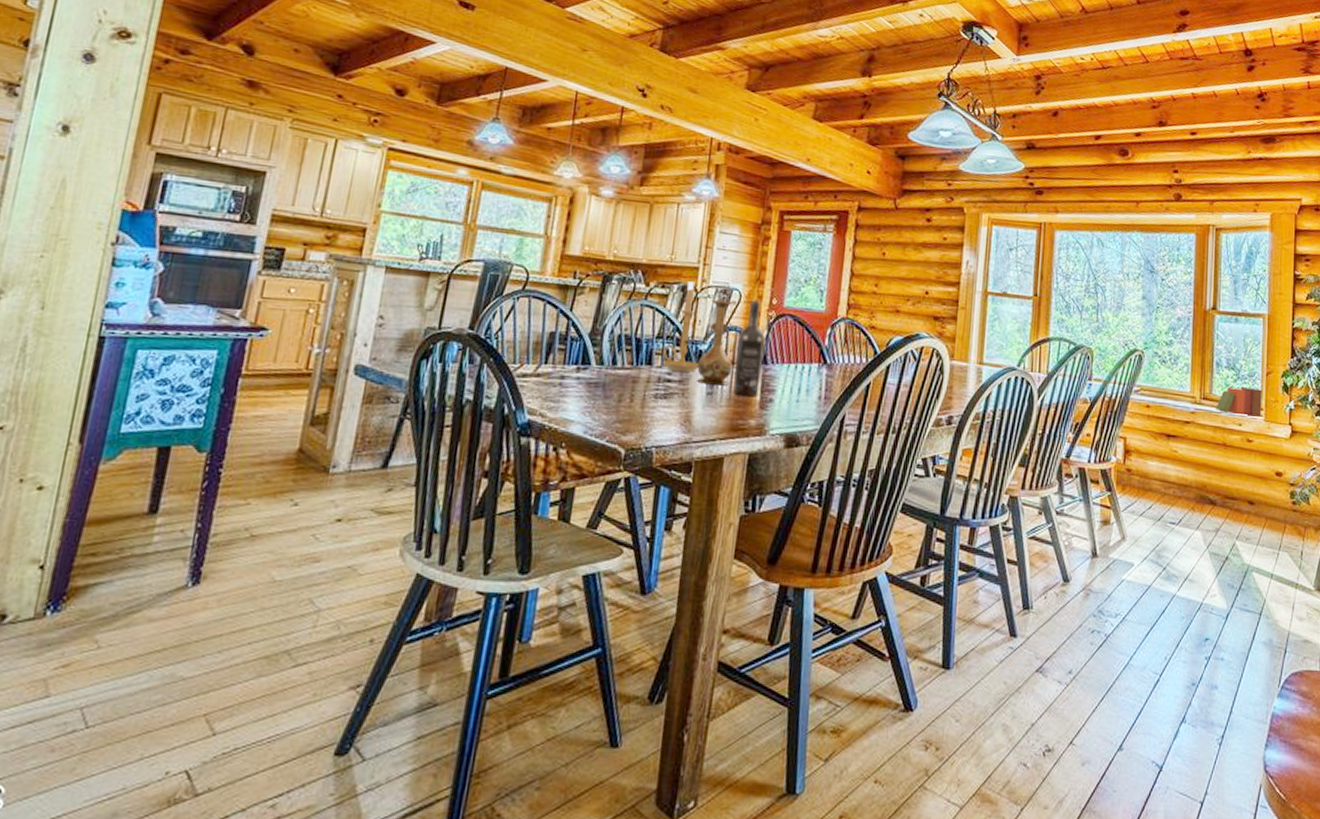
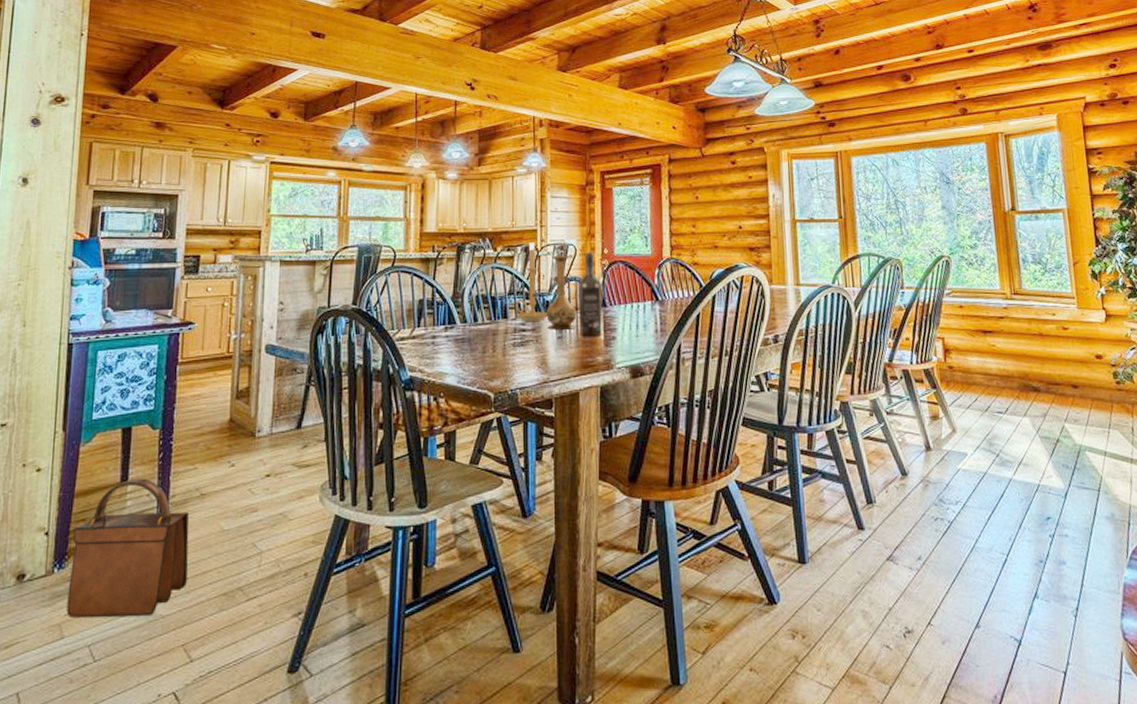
handbag: none [56,509,233,676] -> present [66,478,189,618]
books: present [1216,387,1262,417] -> none [1027,279,1074,306]

